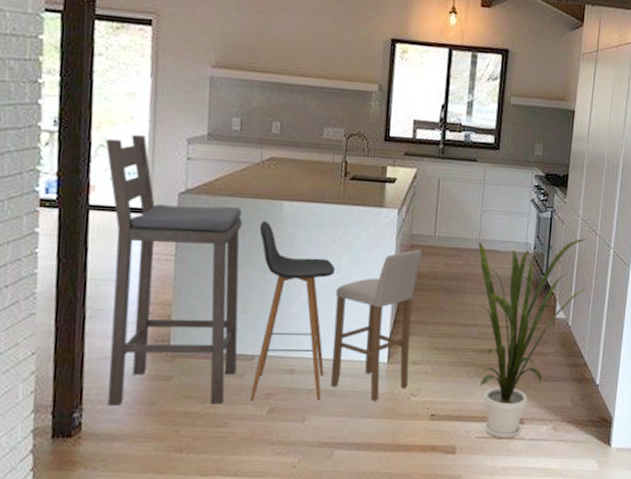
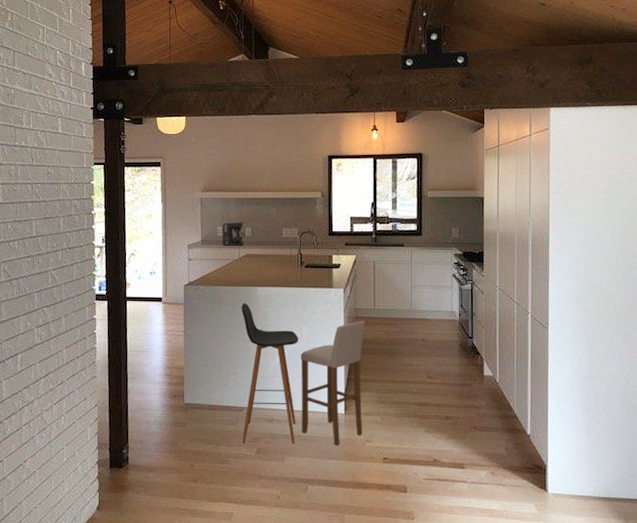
bar stool: present [105,135,243,406] -> none [135,245,231,445]
coffee maker: none [238,110,272,146] -> present [222,220,245,246]
house plant: present [478,238,586,439] -> none [411,305,509,482]

